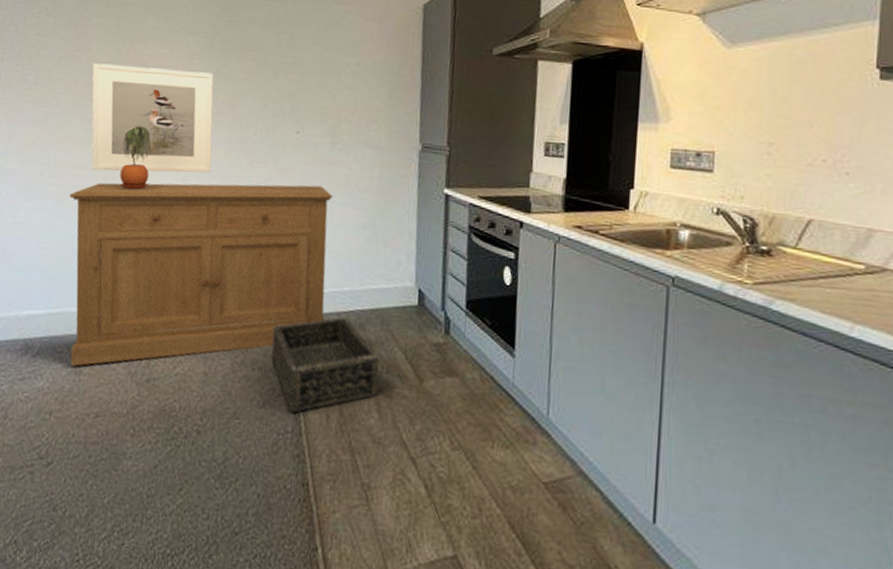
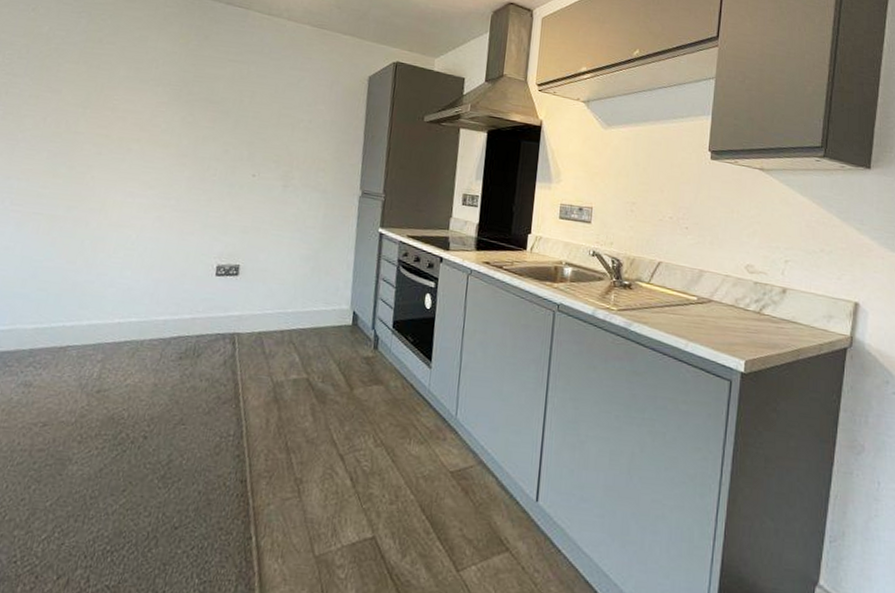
sideboard: present [69,182,333,367] -> none [20,211,283,379]
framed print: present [91,63,214,173] -> none [54,104,180,207]
potted plant: present [120,126,152,190] -> none [82,162,116,220]
basket: present [271,317,379,413] -> none [218,335,316,418]

